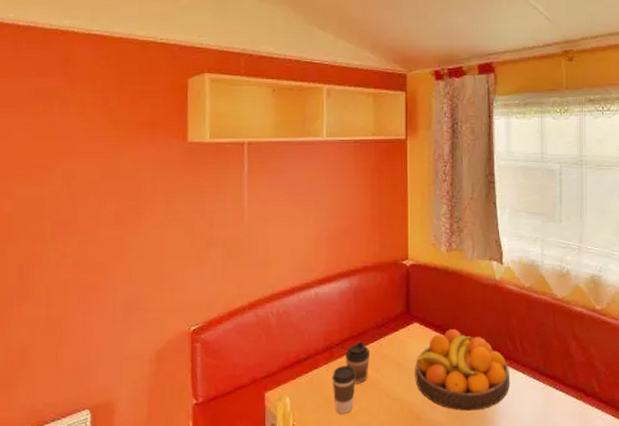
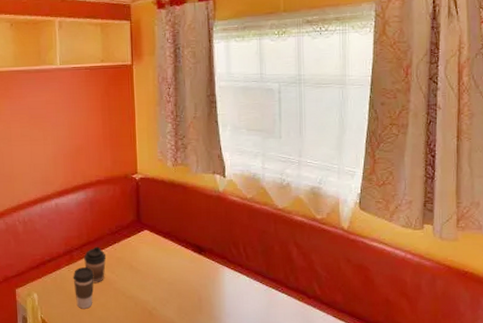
fruit bowl: present [415,329,510,411] -> none [146,236,235,309]

